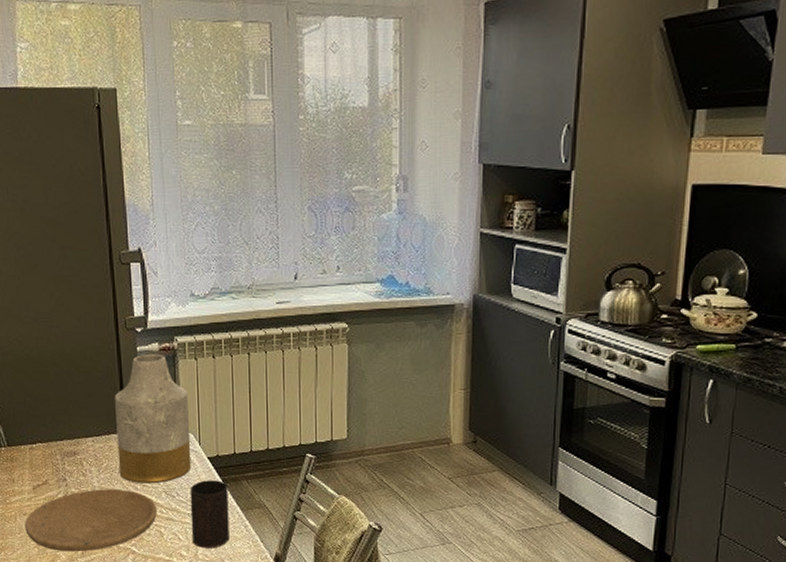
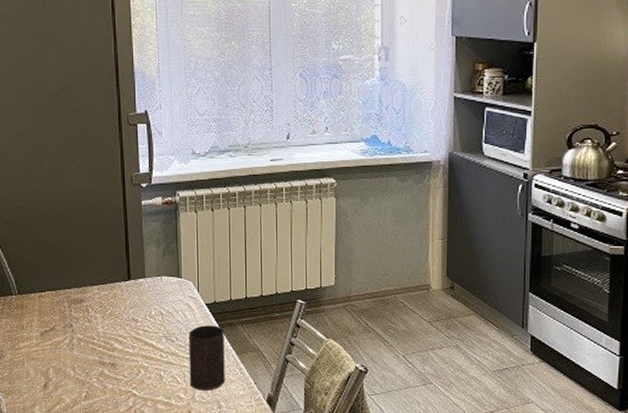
plate: present [25,489,157,552] -> none [32,334,157,396]
vase: present [115,353,192,484] -> none [120,207,190,329]

